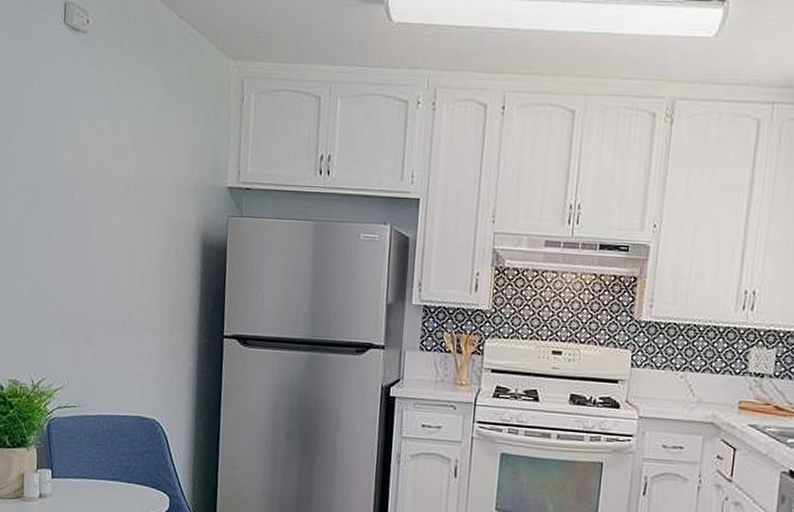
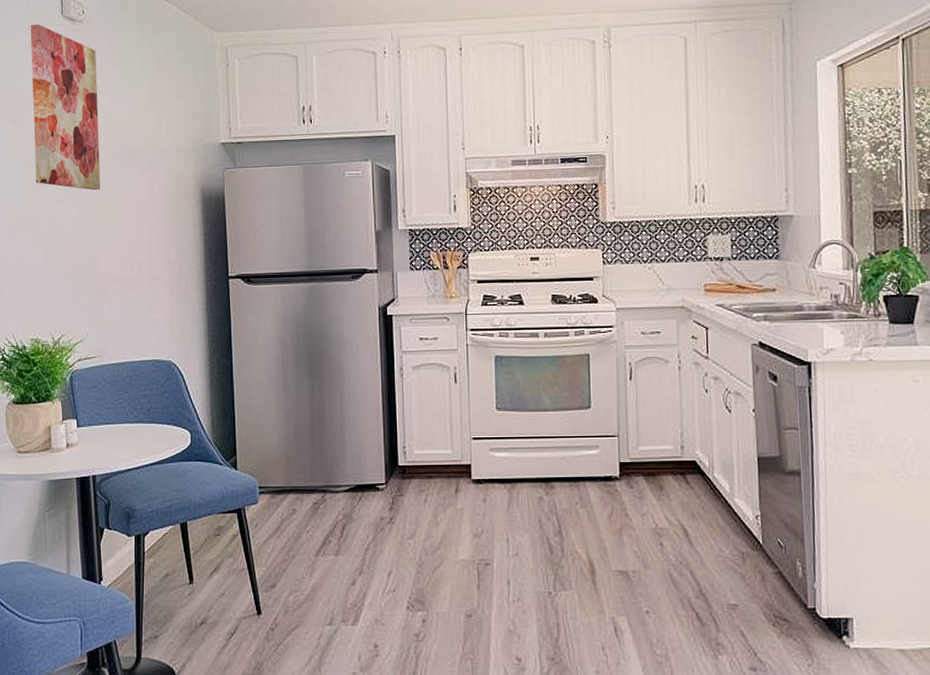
wall art: none [24,30,99,226] -> present [30,24,101,191]

